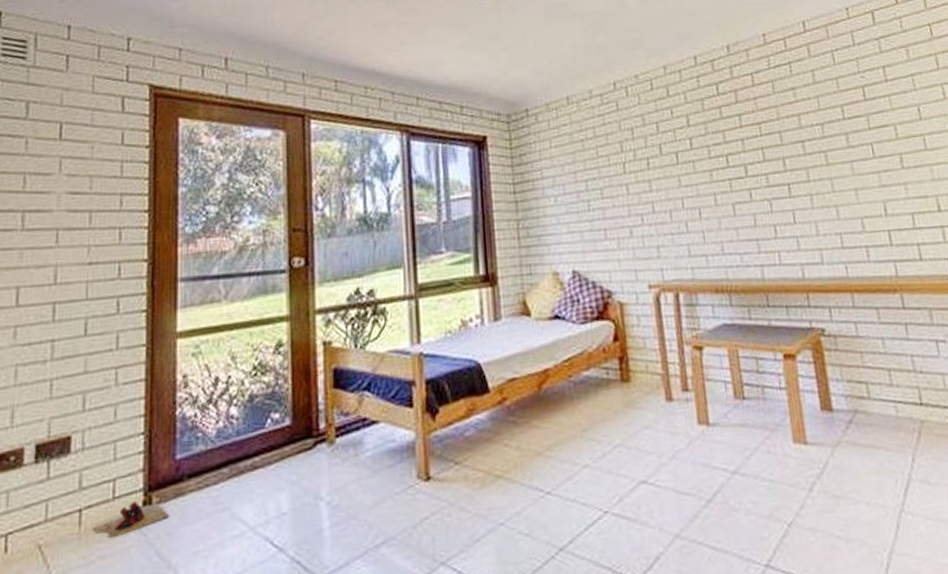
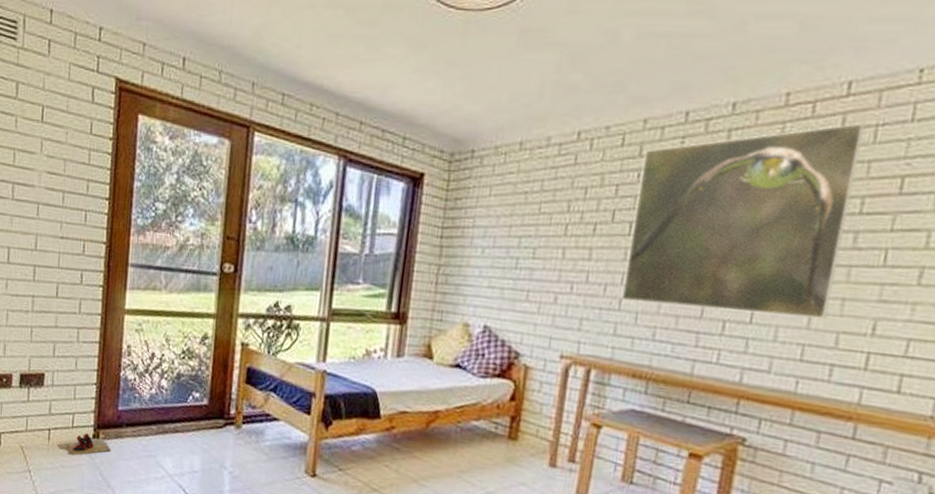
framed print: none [671,51,849,223] -> present [621,123,865,319]

